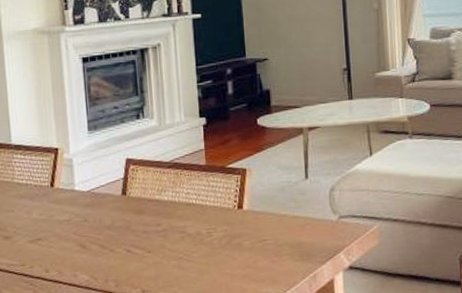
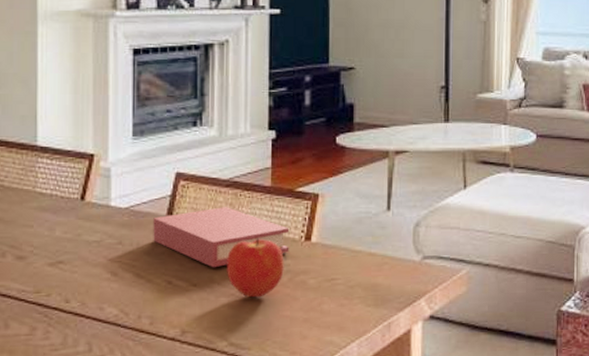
book: none [111,185,226,237] -> present [153,207,290,268]
apple: none [174,209,222,260] -> present [227,238,284,298]

